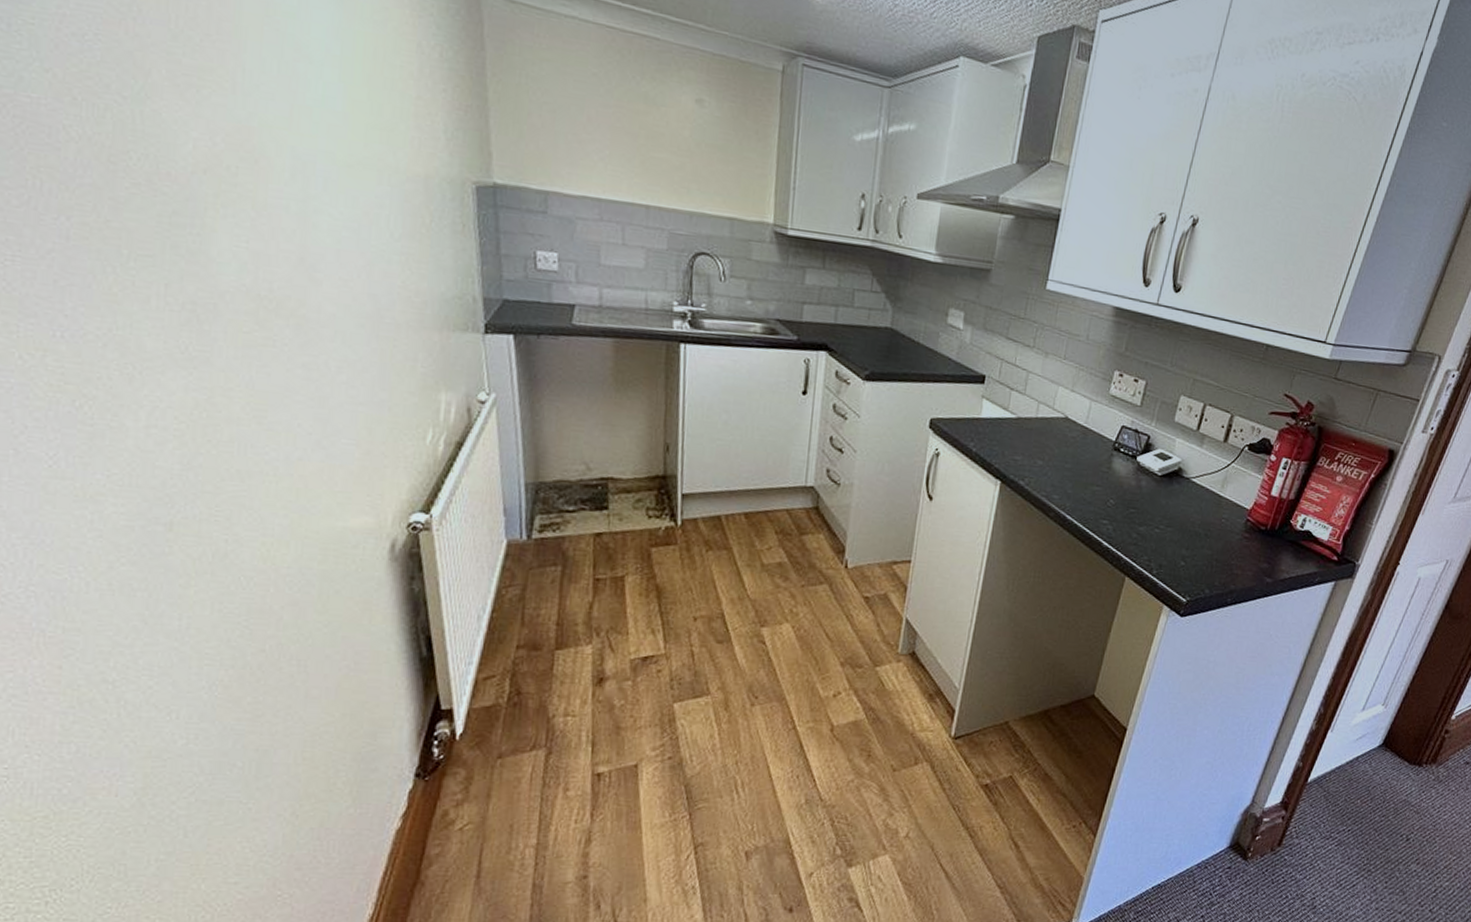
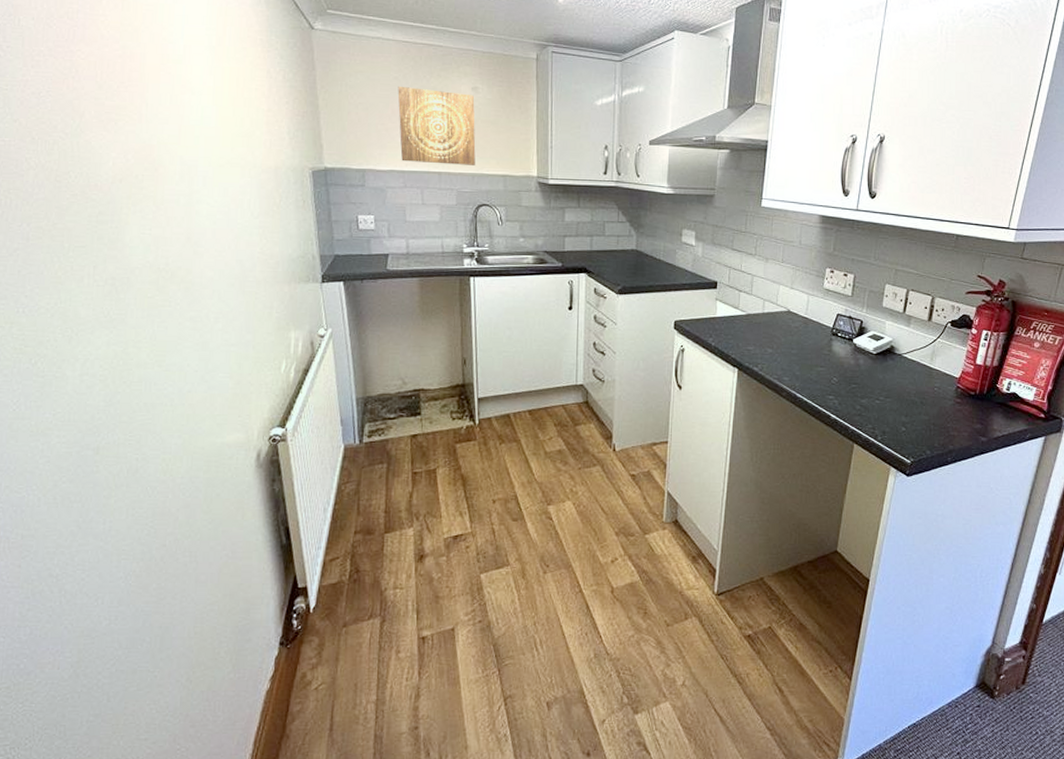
wall art: none [596,85,699,202] -> present [398,85,476,165]

